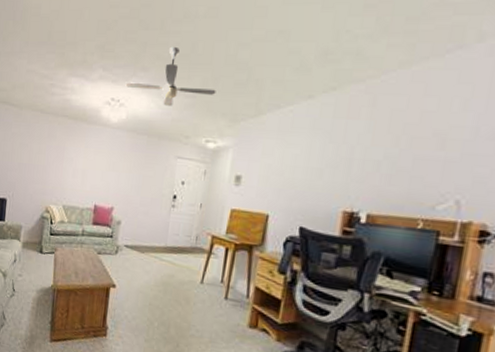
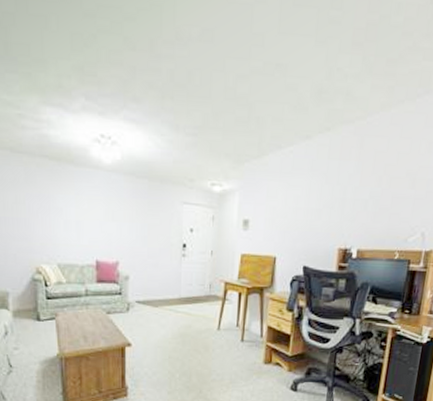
ceiling fan: present [125,46,216,106] -> none [115,73,218,145]

